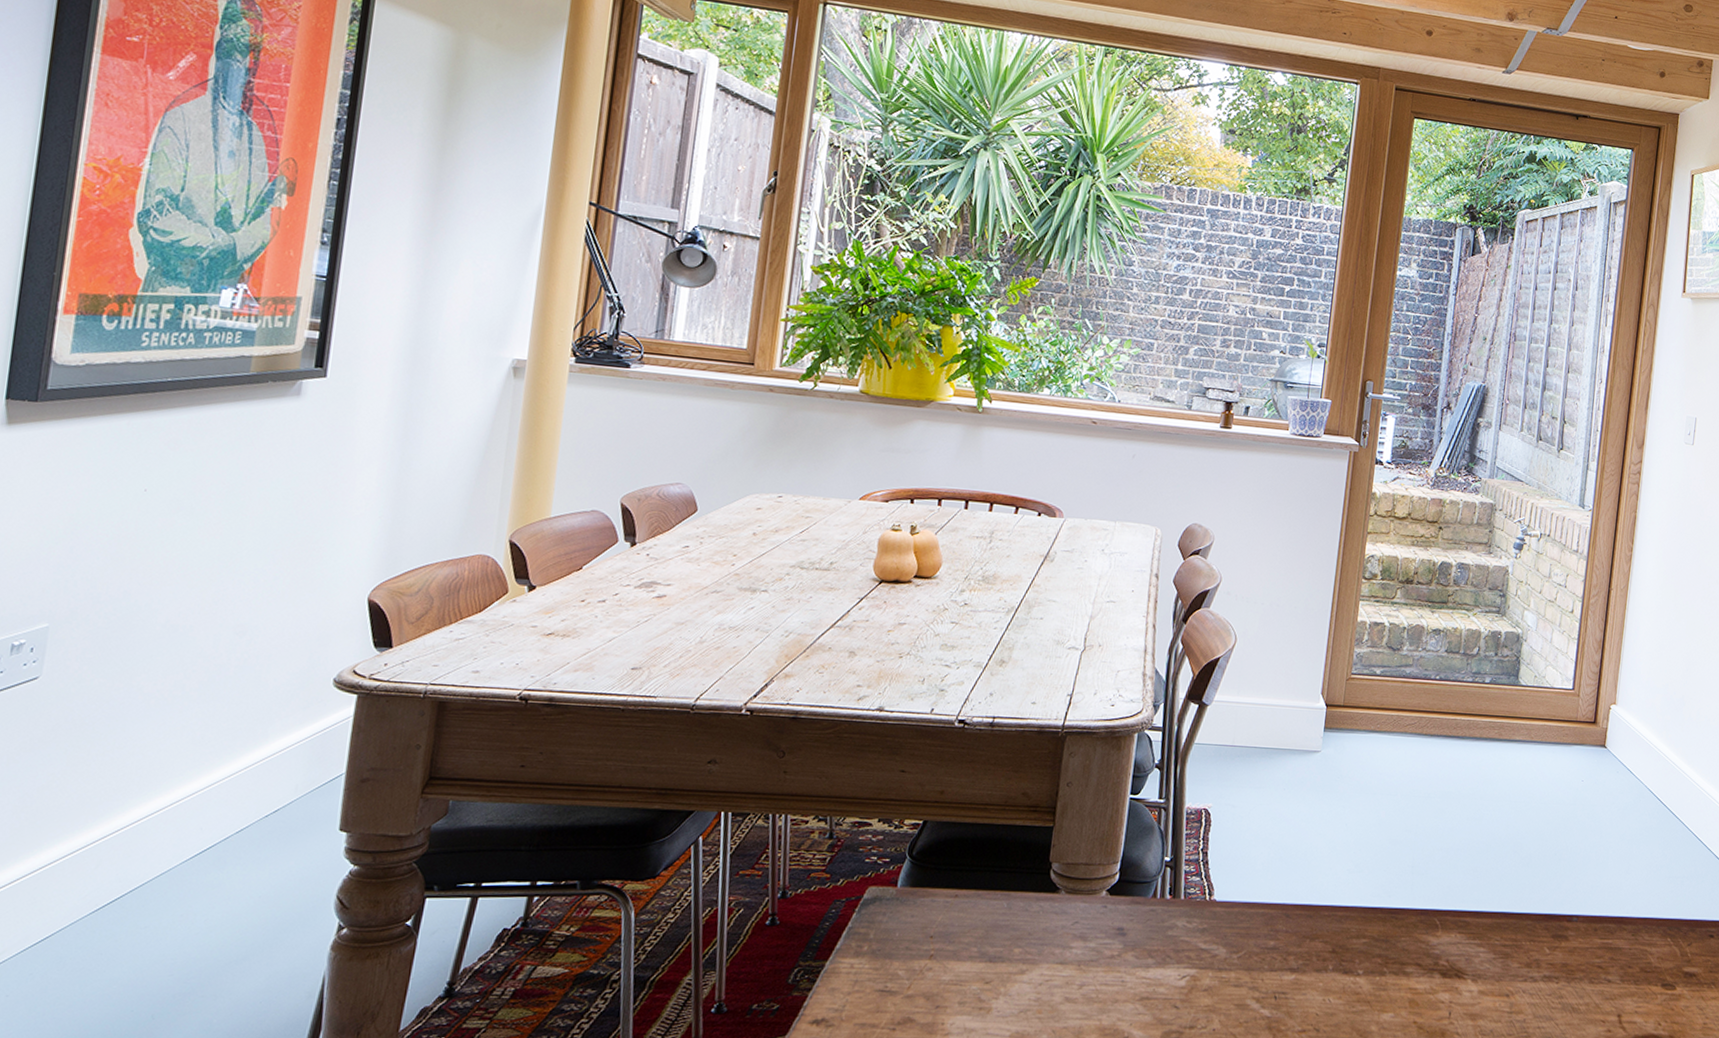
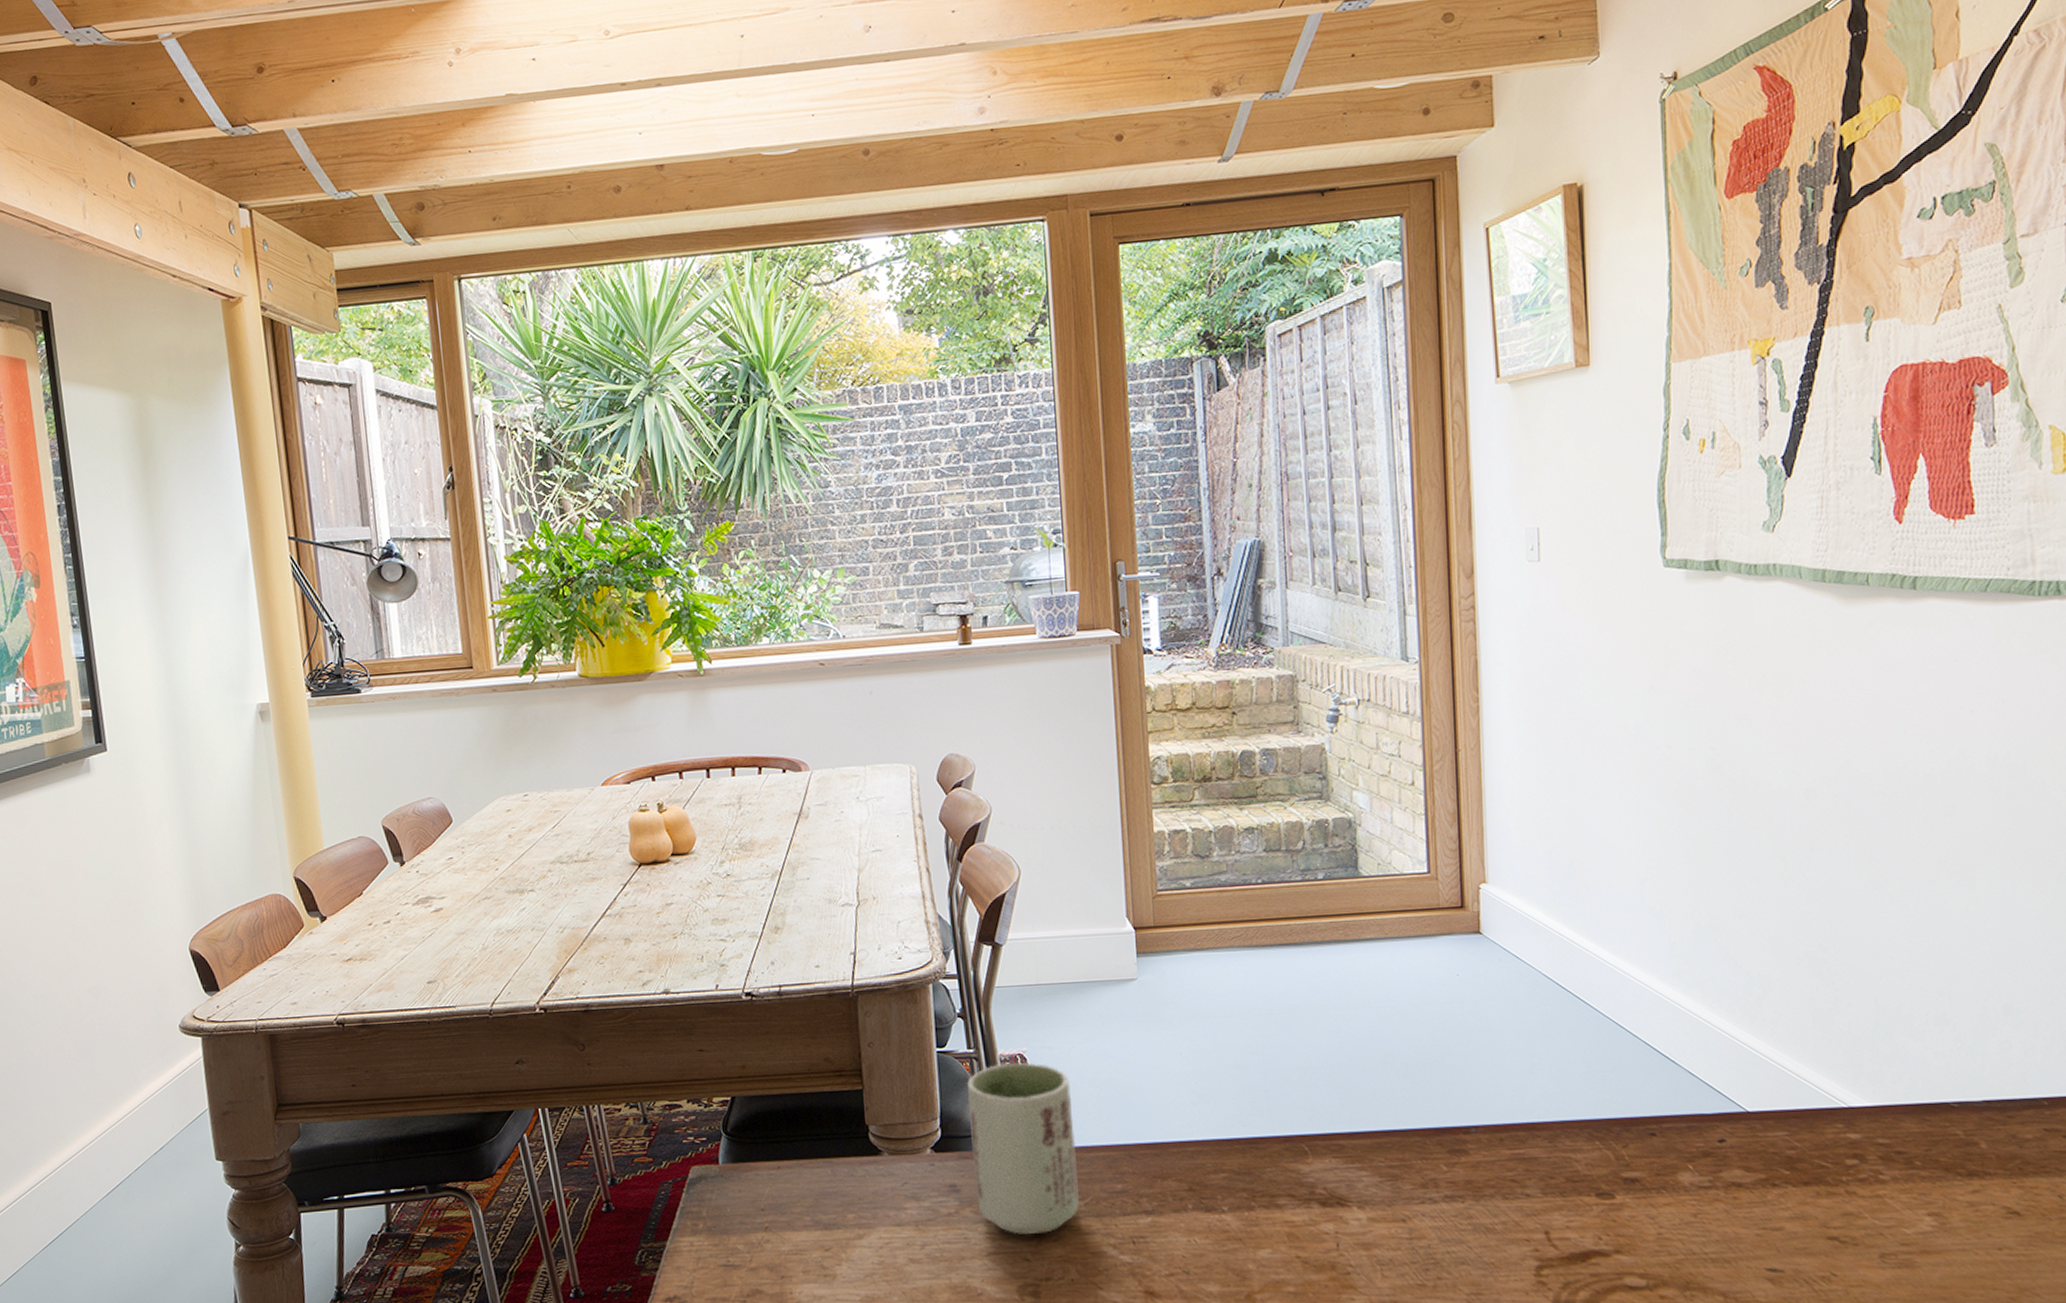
cup: none [1140,815,1246,982] -> present [966,1062,1080,1234]

